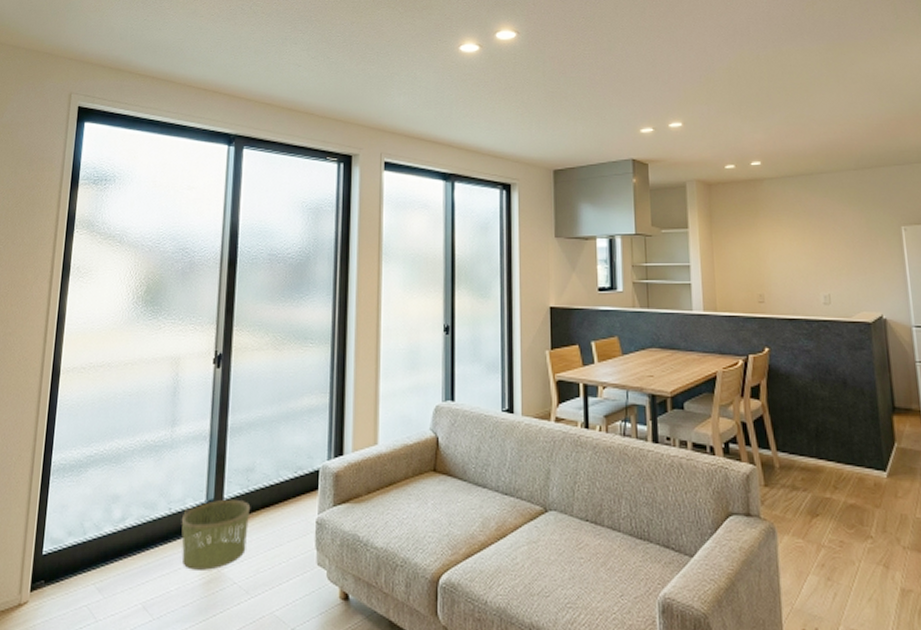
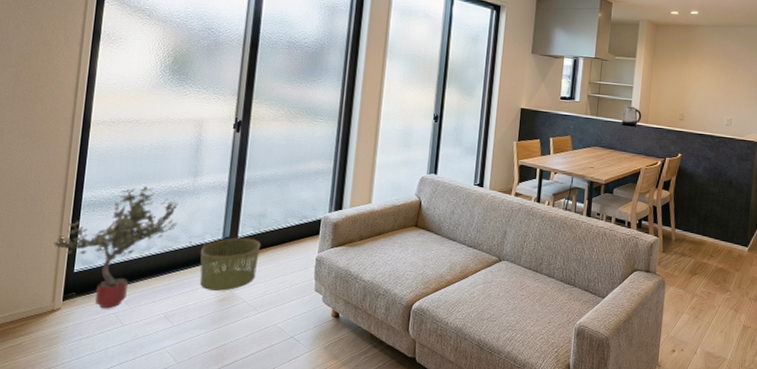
potted tree: none [22,442,156,600] -> present [55,186,179,309]
kettle: none [681,291,708,319] -> present [621,106,642,128]

